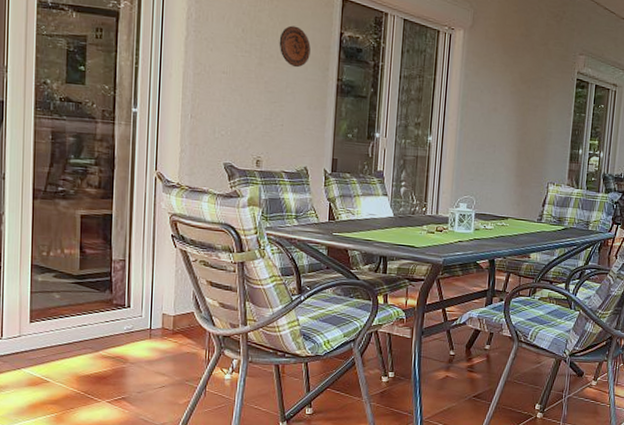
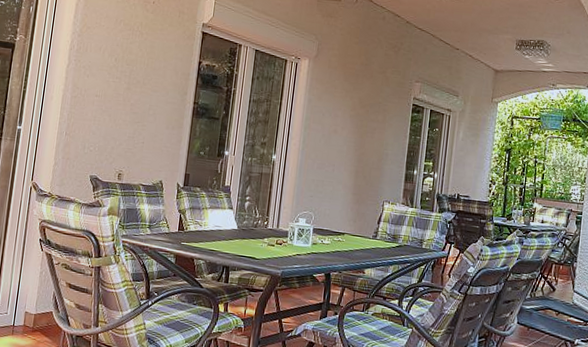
decorative plate: present [279,25,311,68] -> none [145,55,173,92]

